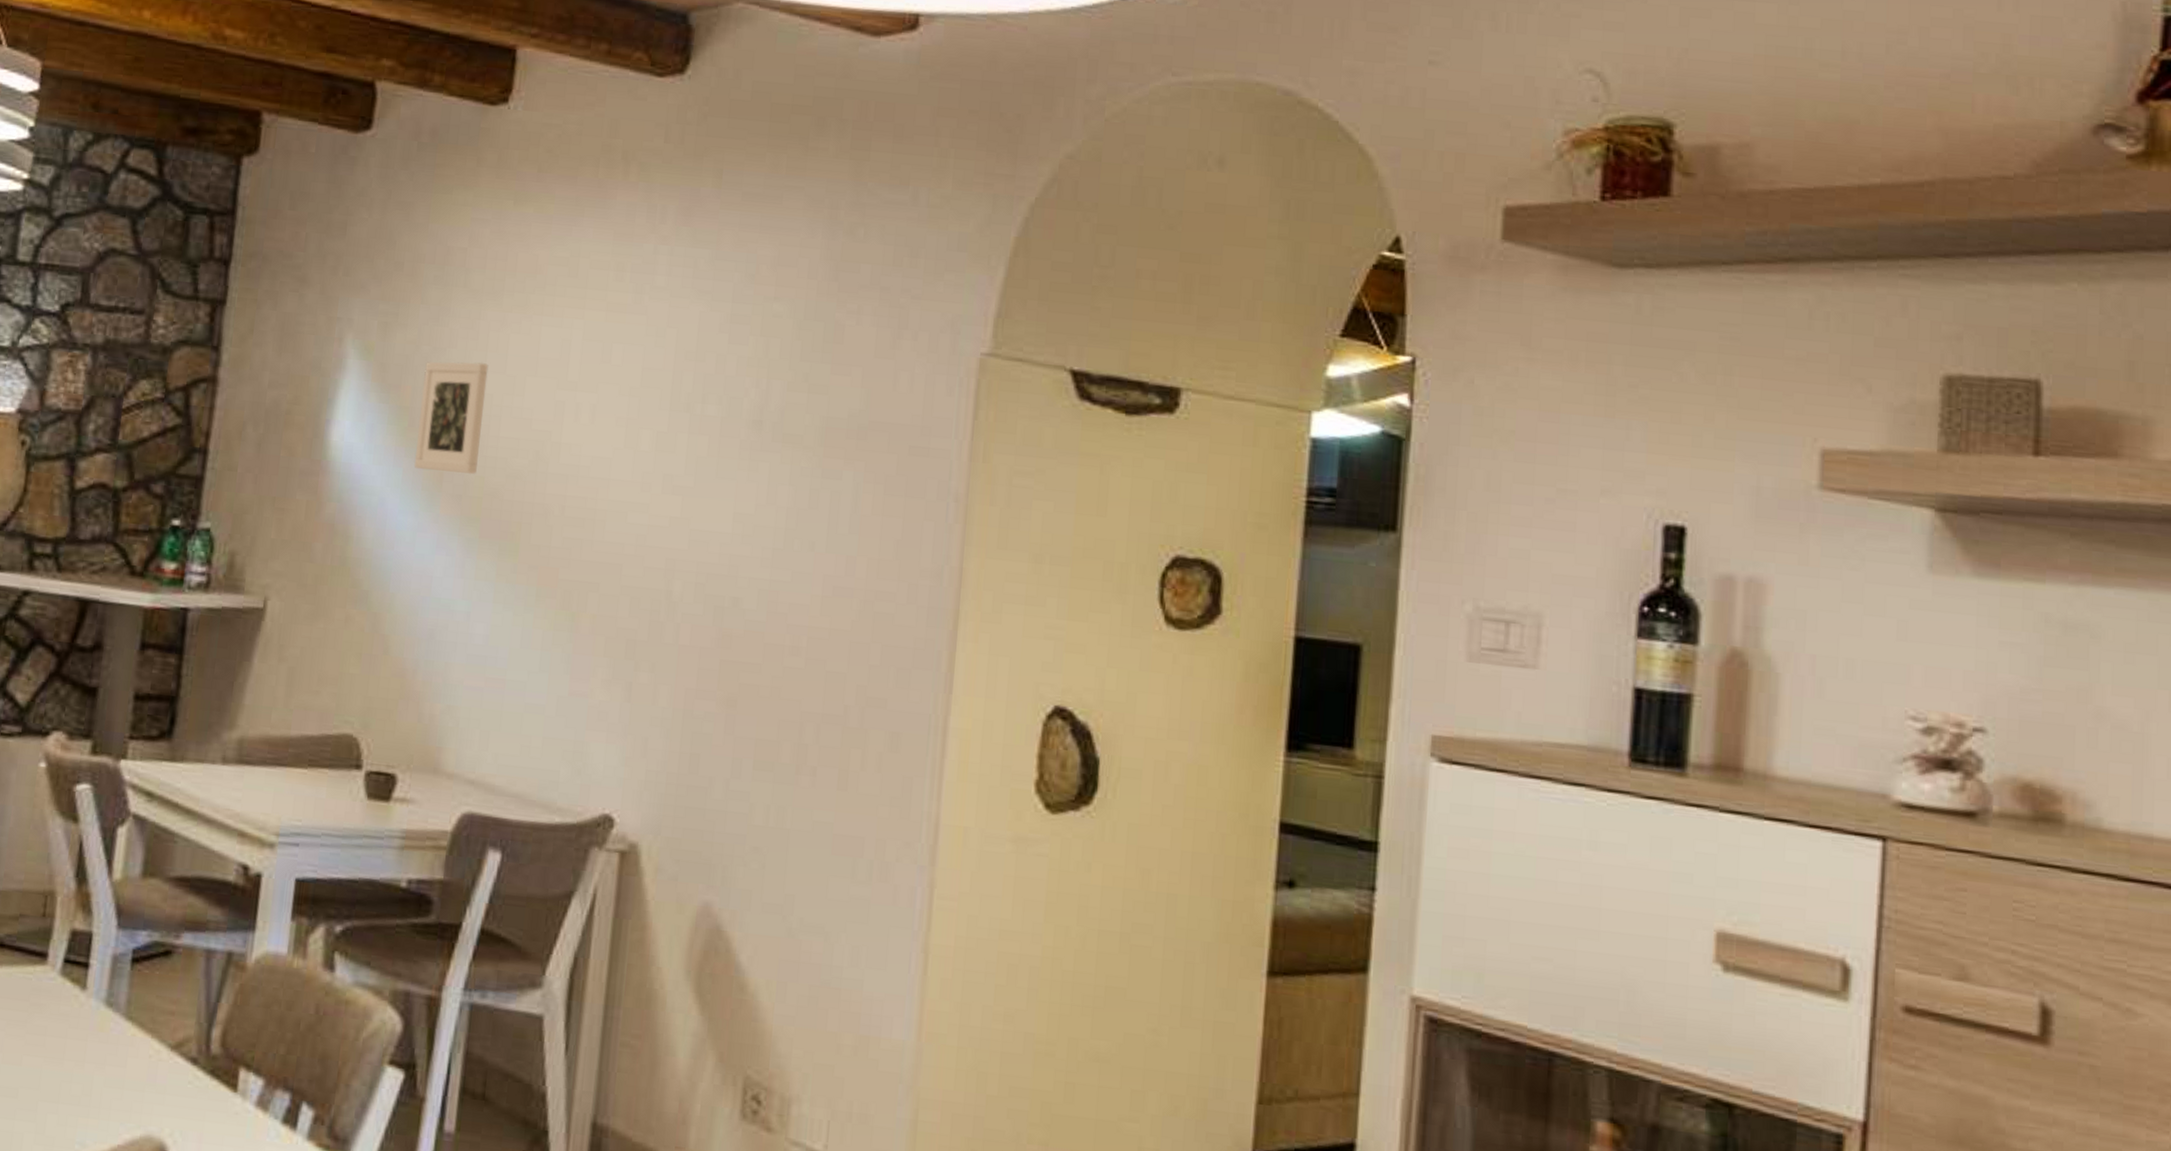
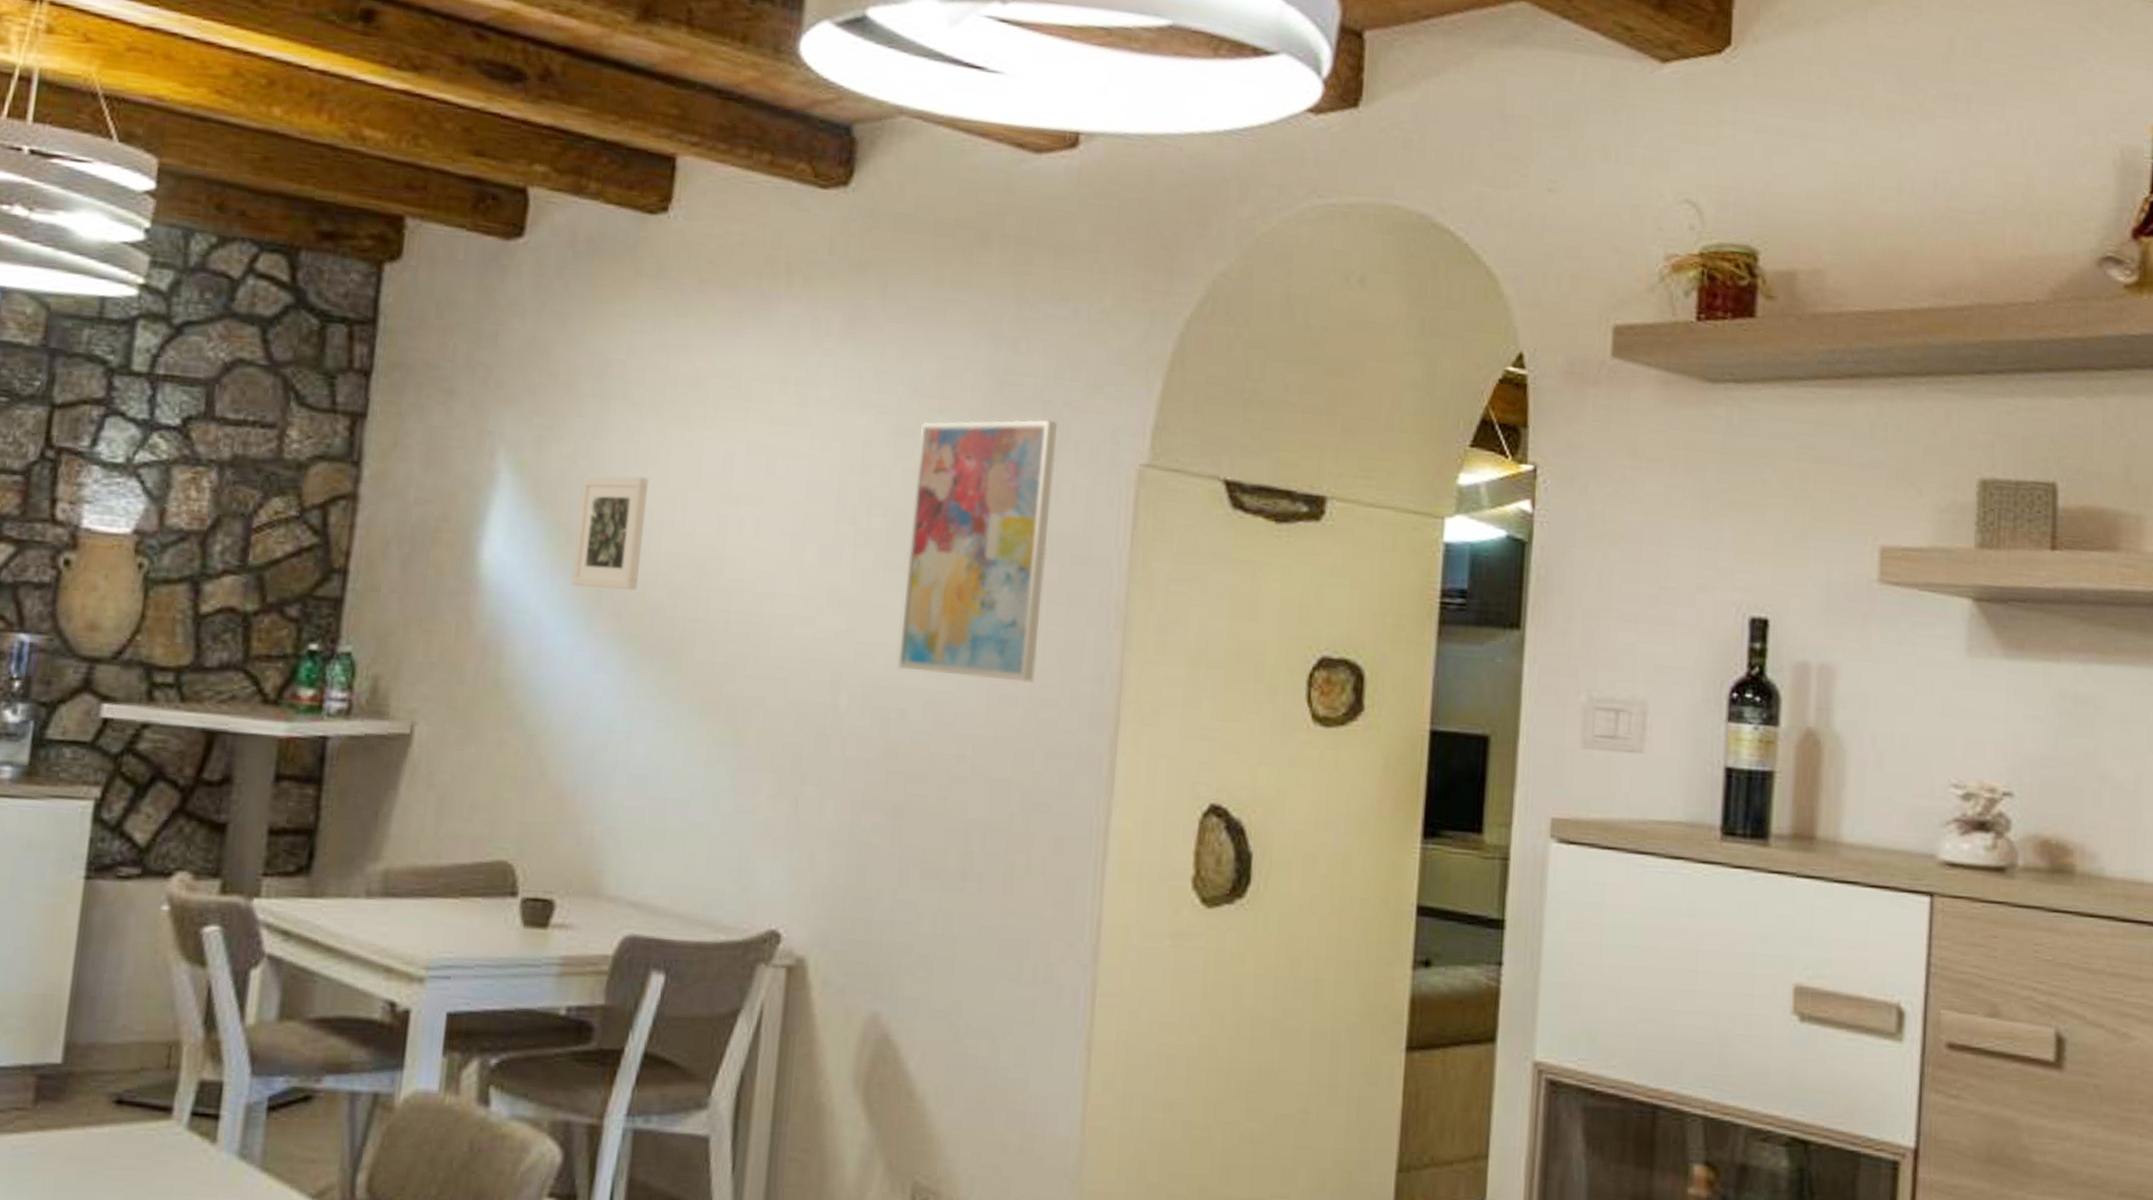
wall art: none [732,306,895,575] -> present [898,419,1057,683]

